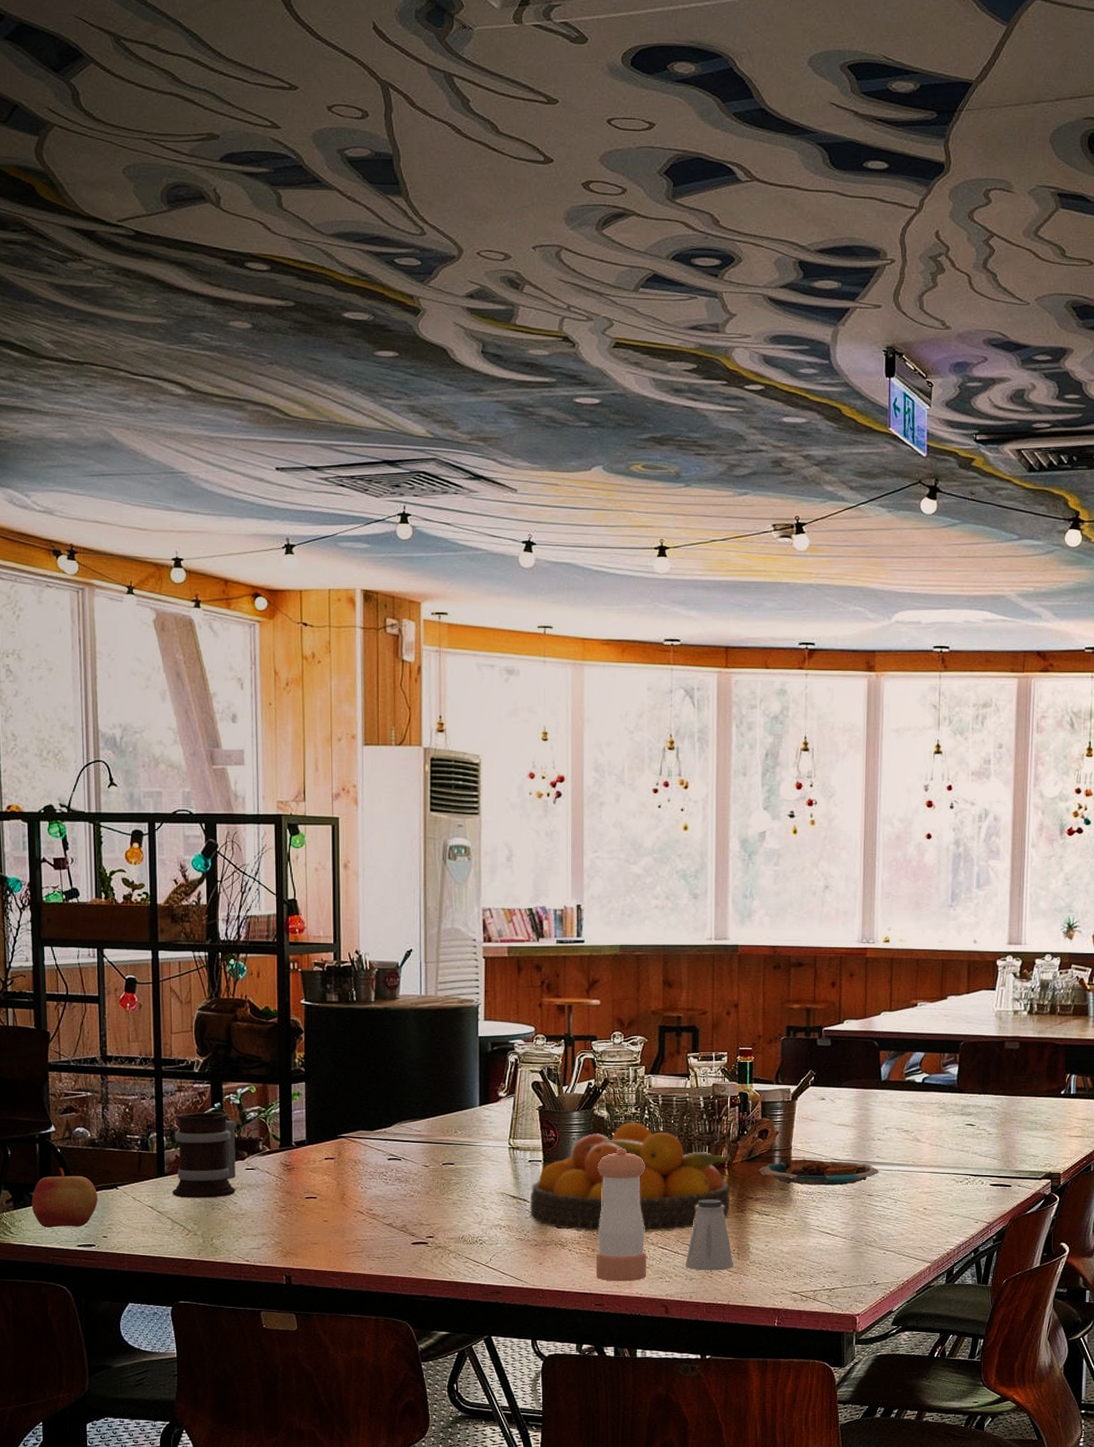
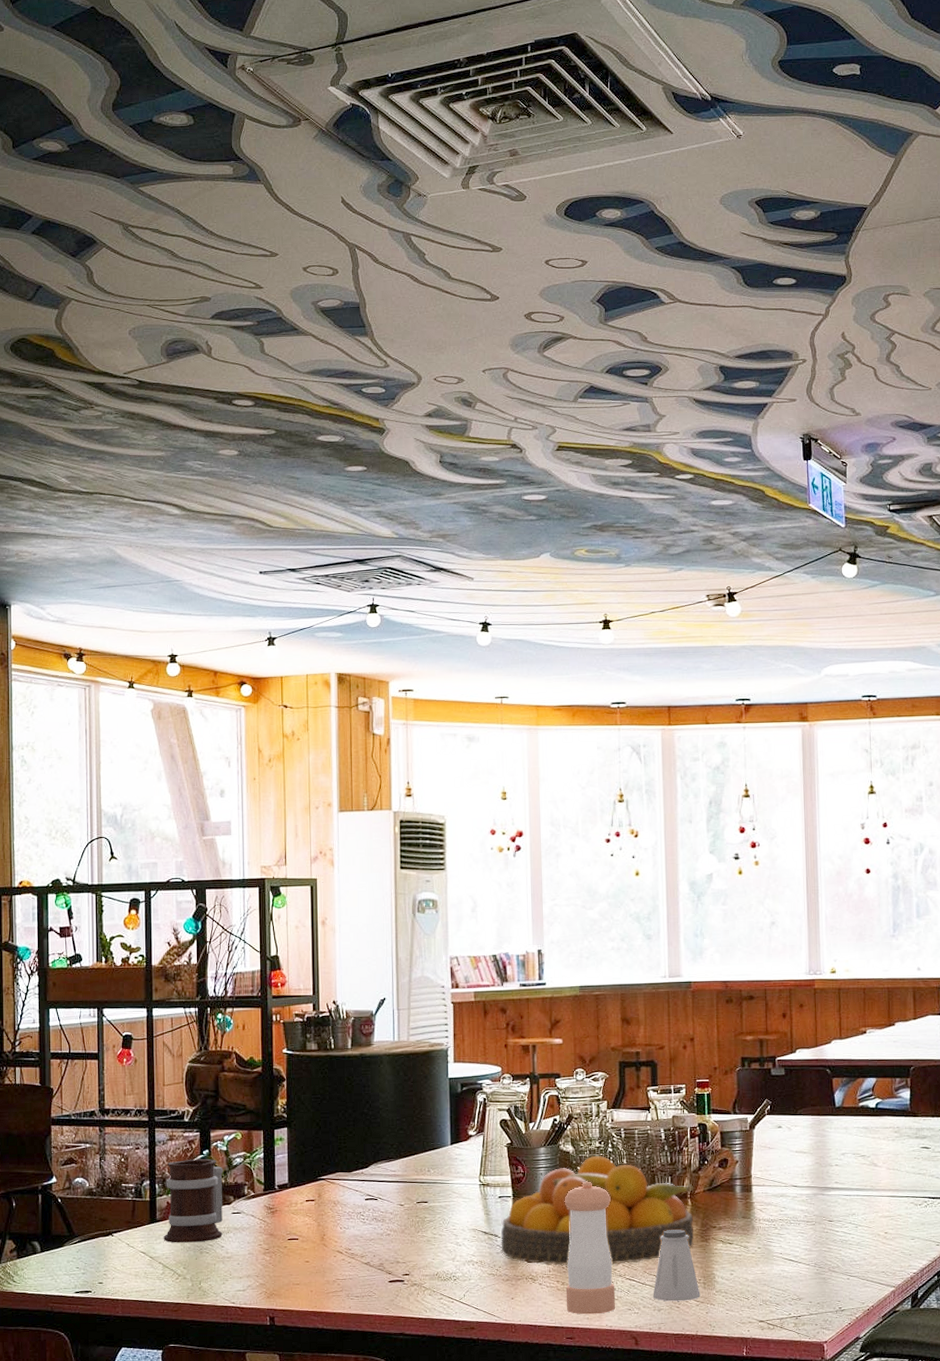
apple: present [31,1167,98,1228] -> none [33,1217,94,1276]
plate: present [758,1159,879,1186] -> none [720,1186,838,1213]

